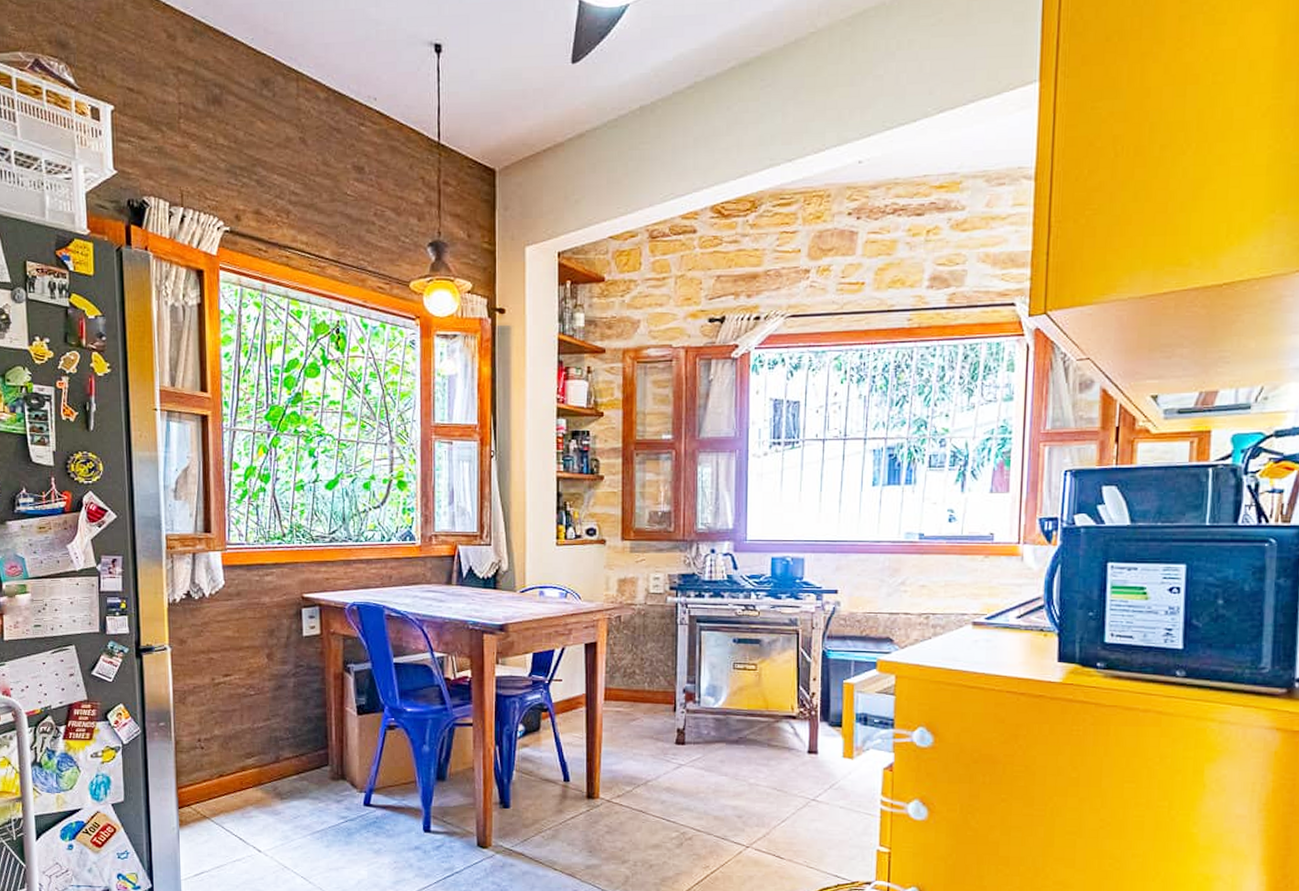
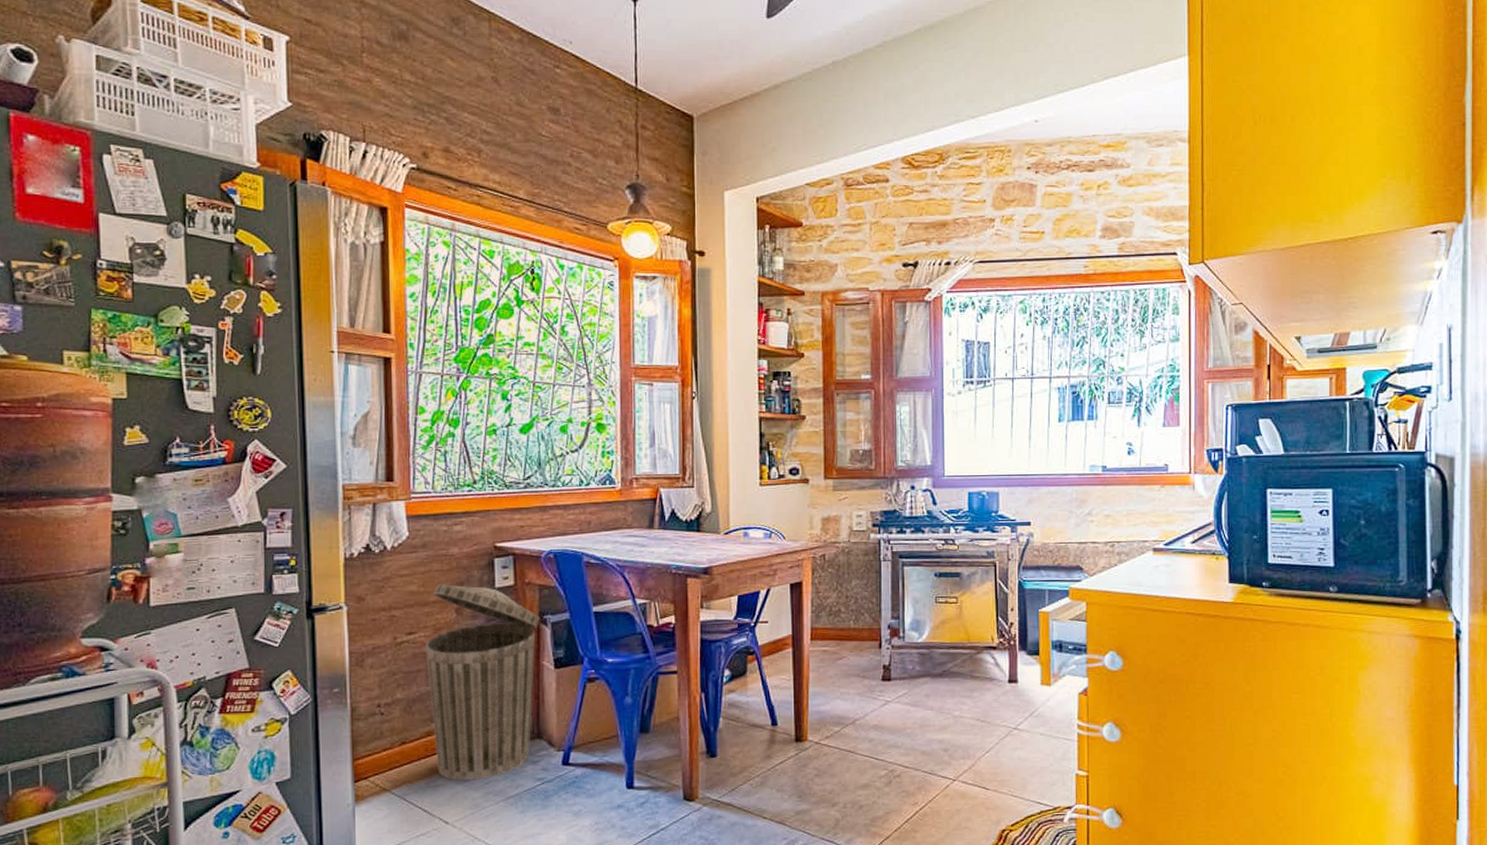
trash can: none [240,631,344,814] -> present [426,584,540,781]

